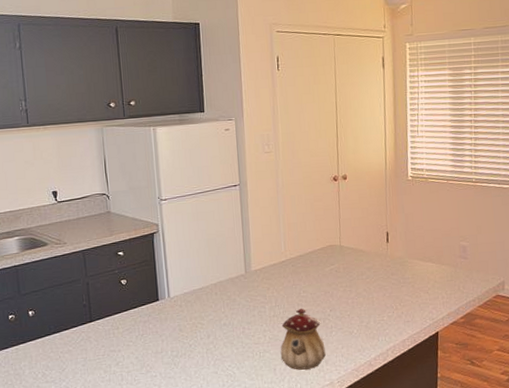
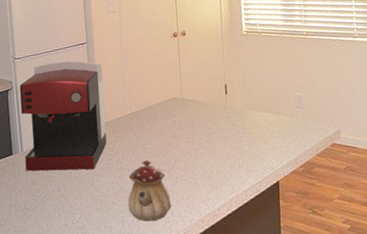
coffee maker: none [166,203,259,318] -> present [20,61,107,171]

